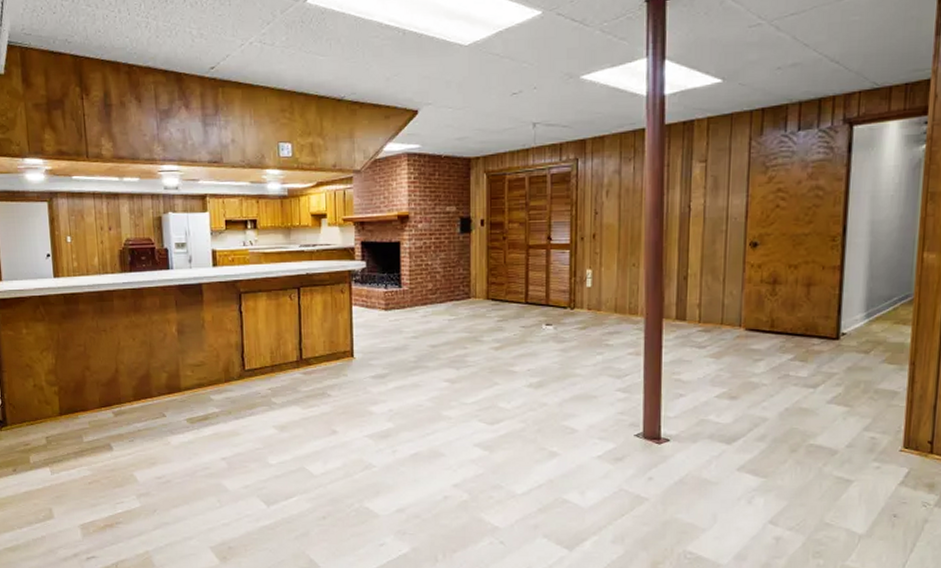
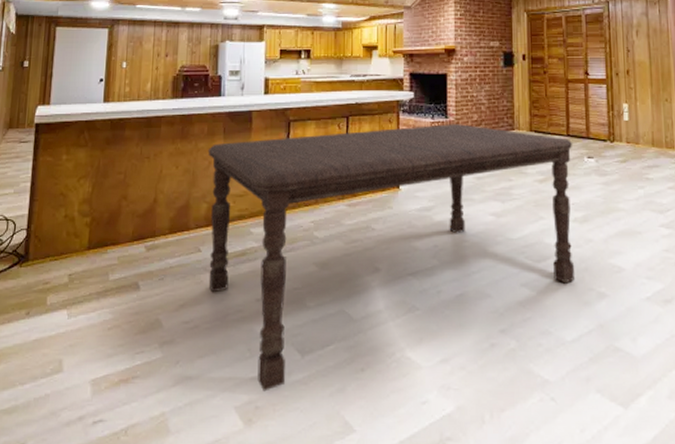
dining table: none [162,293,532,535] -> present [208,124,574,392]

